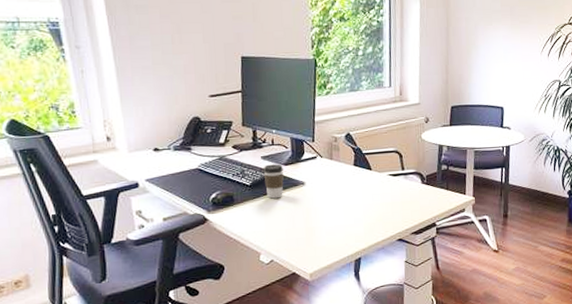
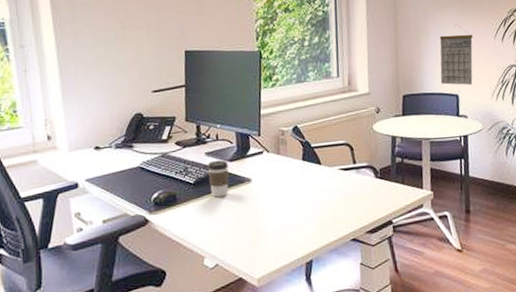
calendar: none [487,38,521,98] -> present [439,24,473,85]

